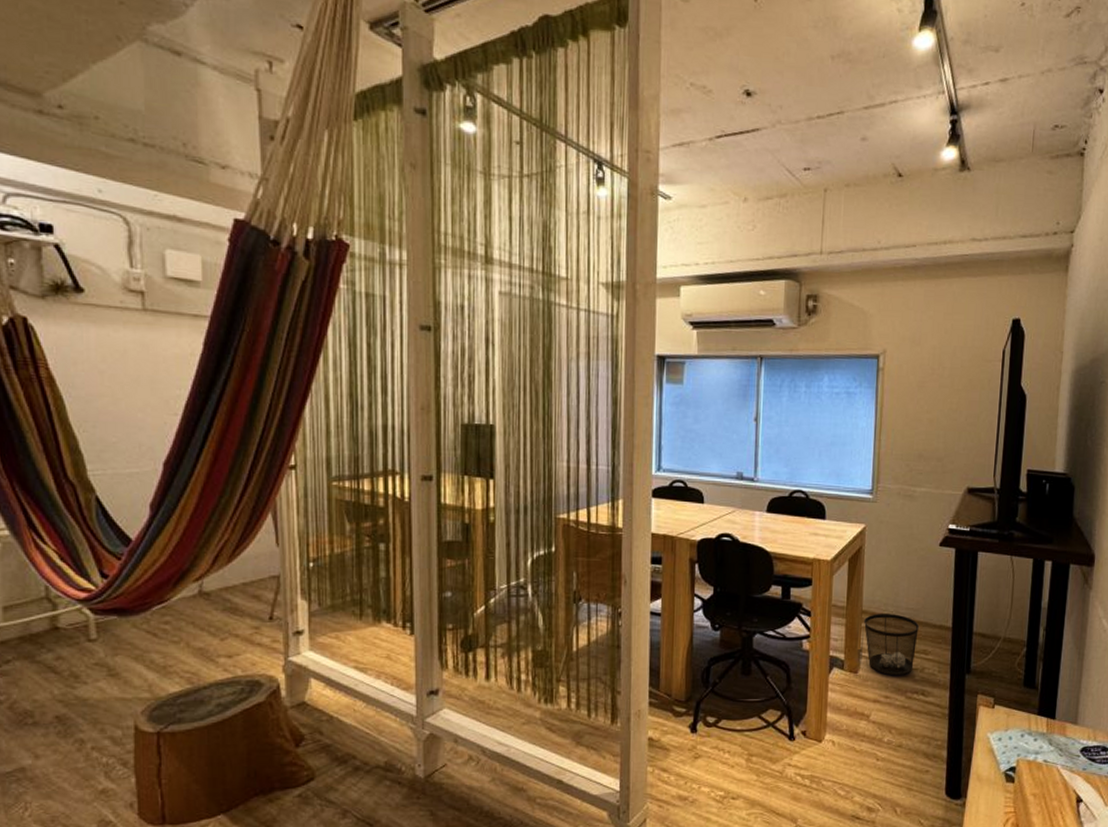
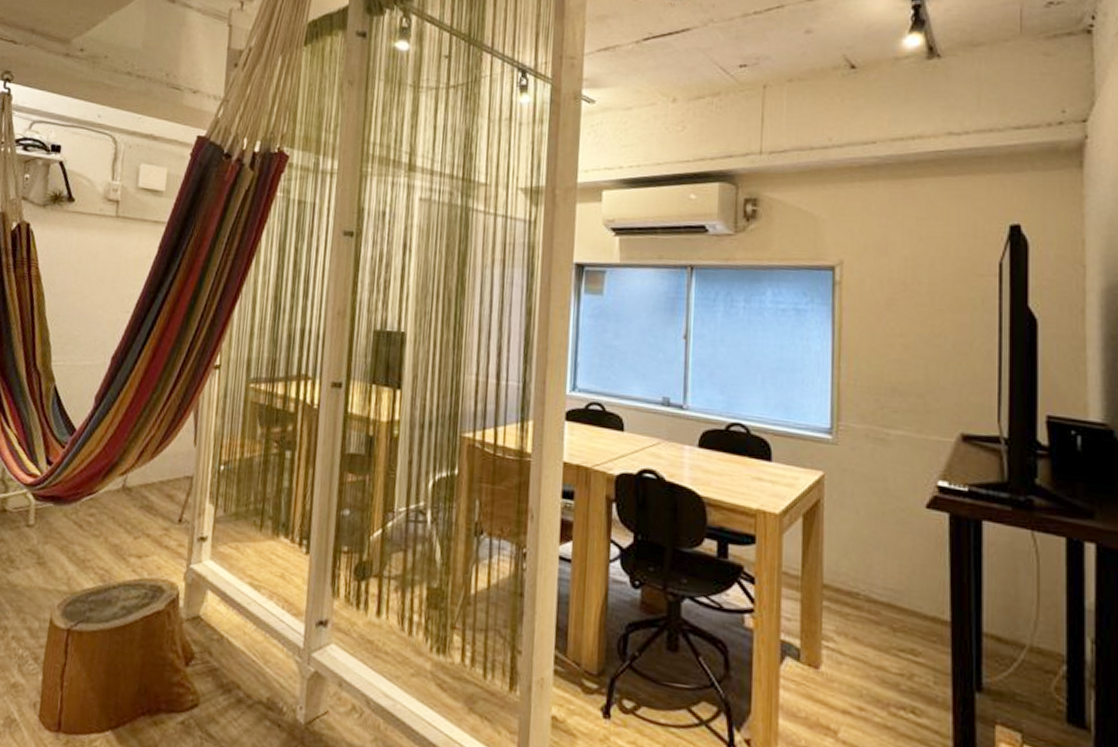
waste bin: present [863,614,919,676] -> none [825,590,903,682]

